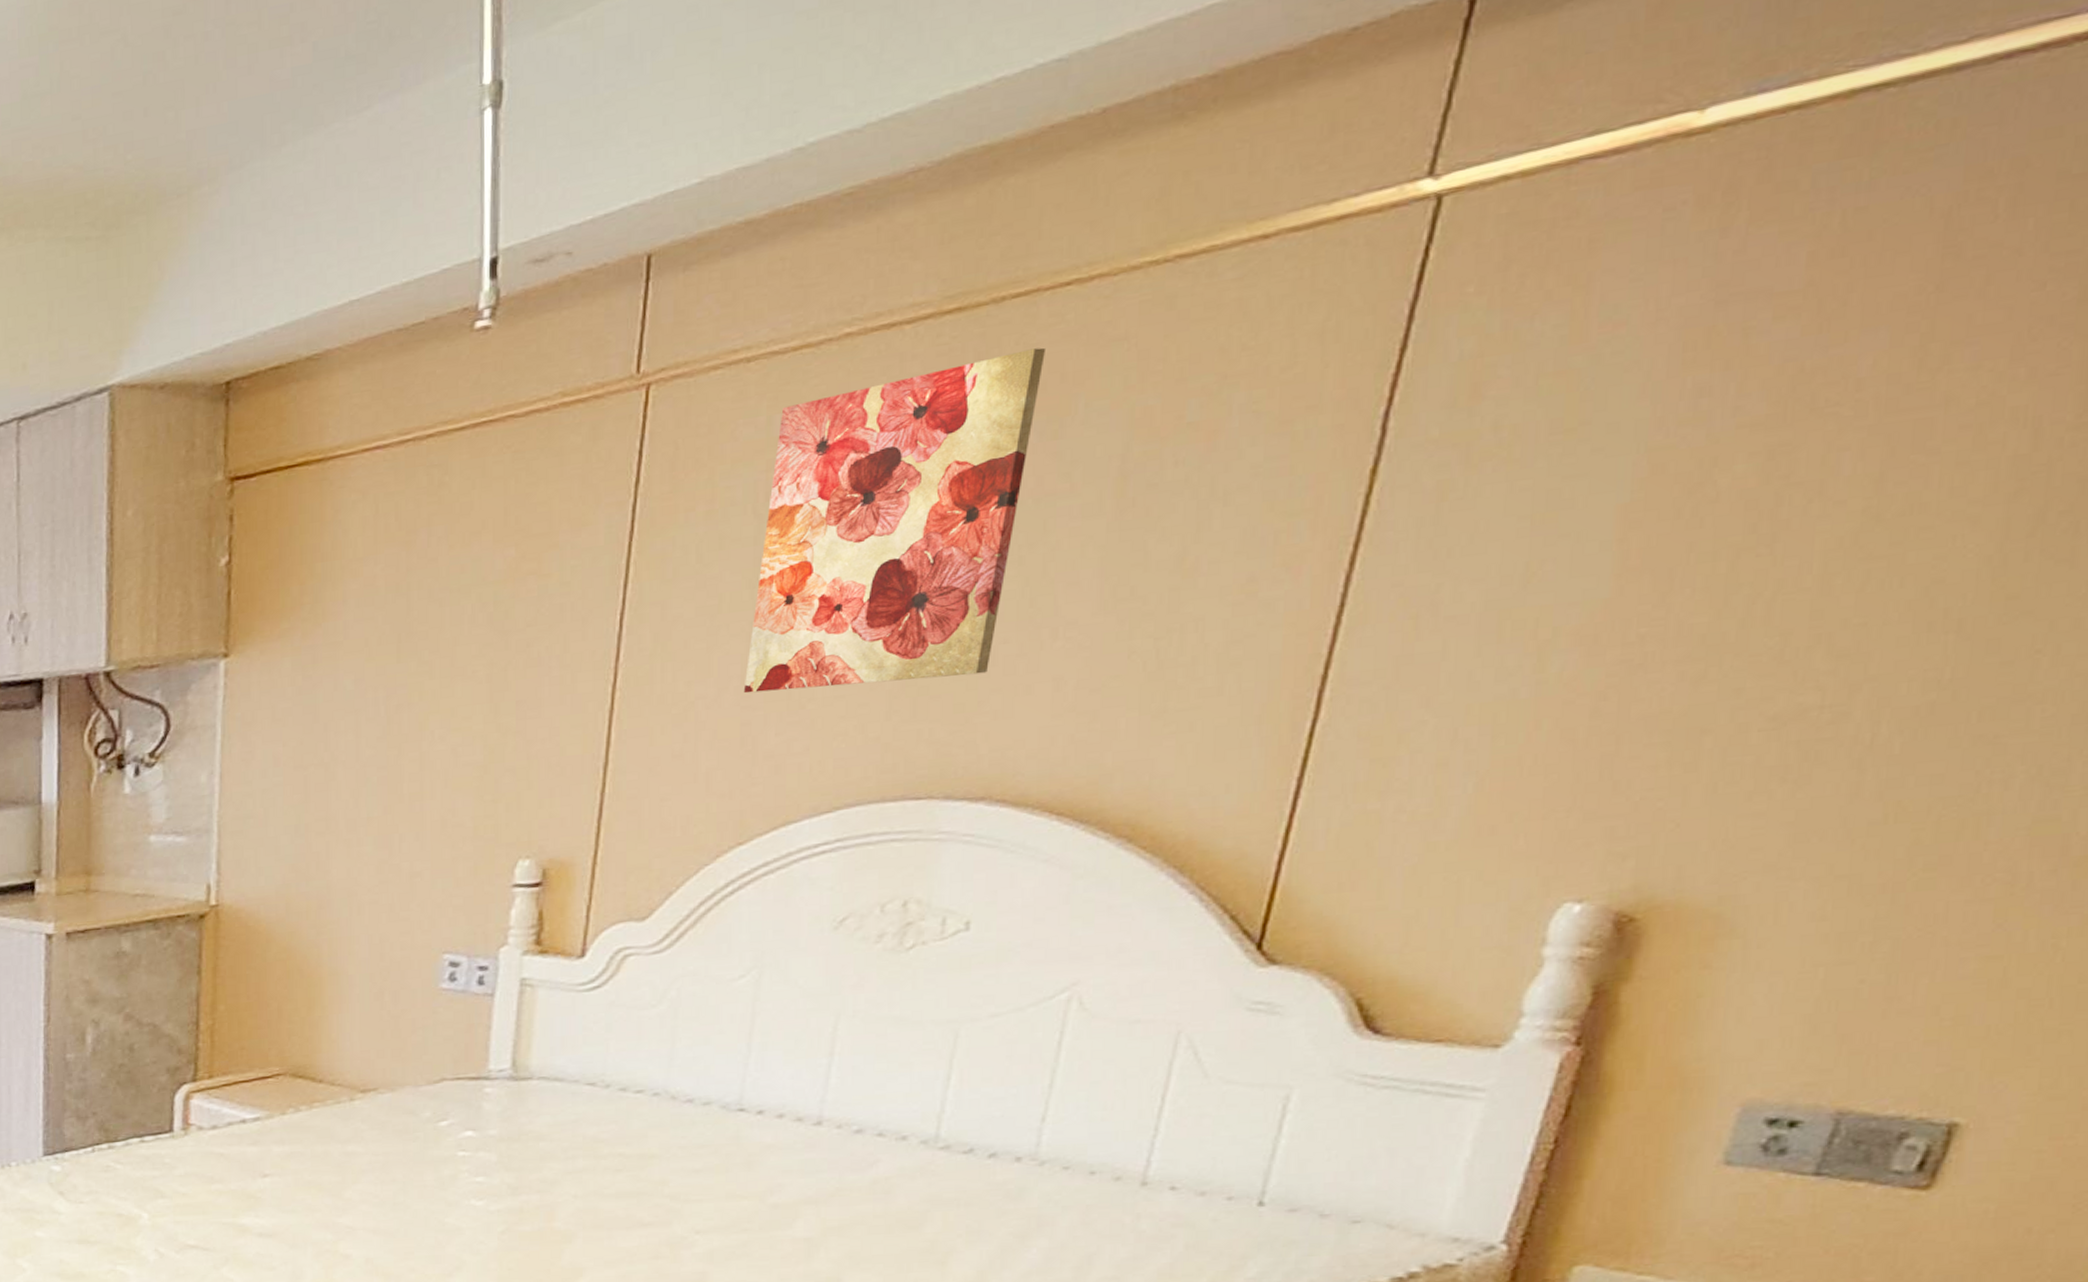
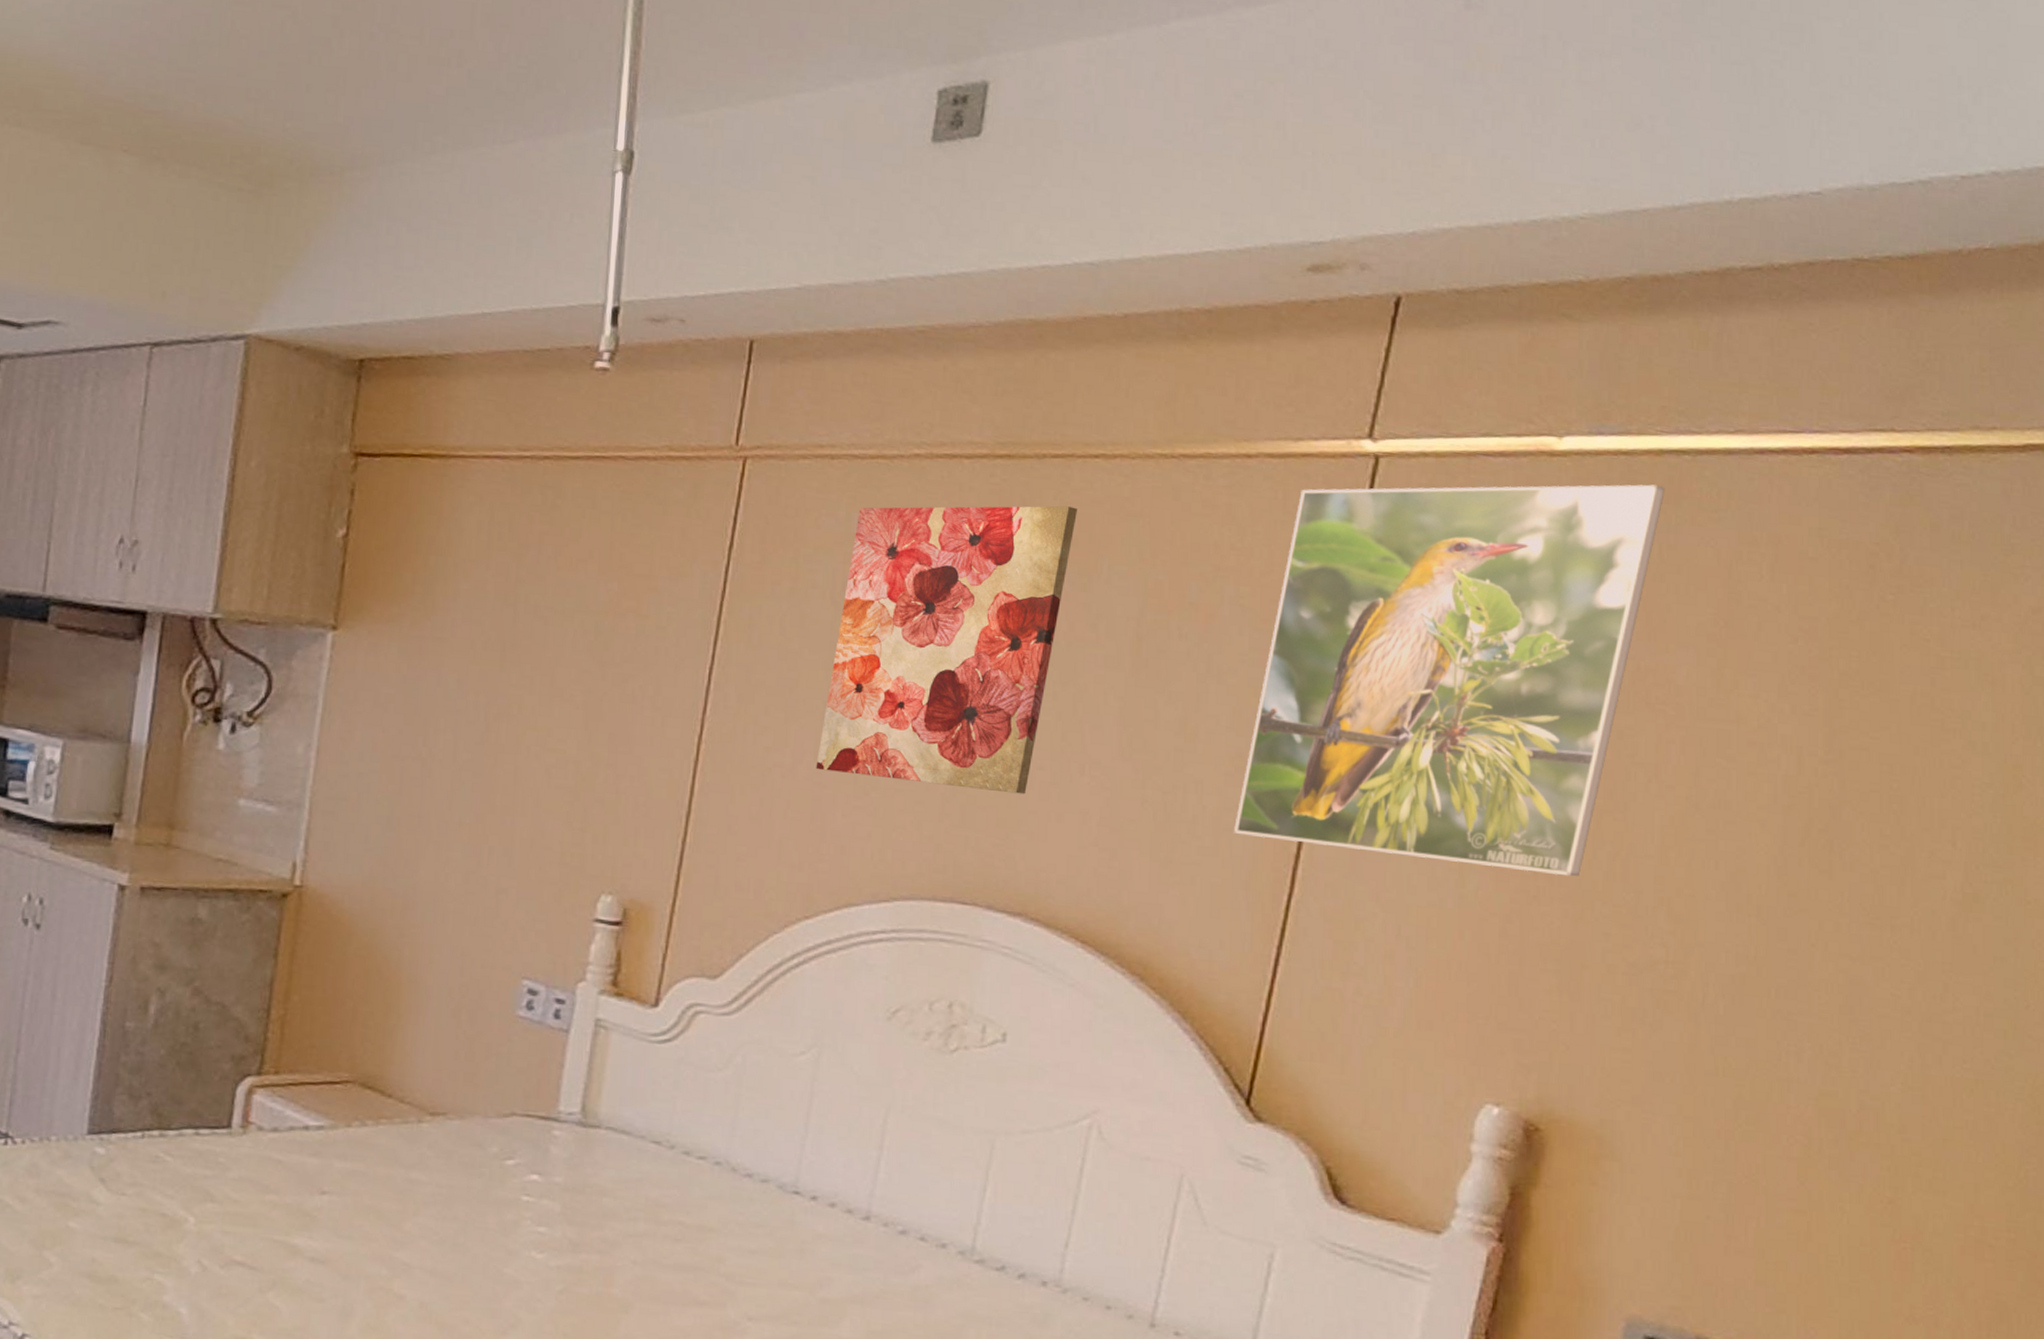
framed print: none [1244,135,1855,666] -> present [1234,484,1665,876]

